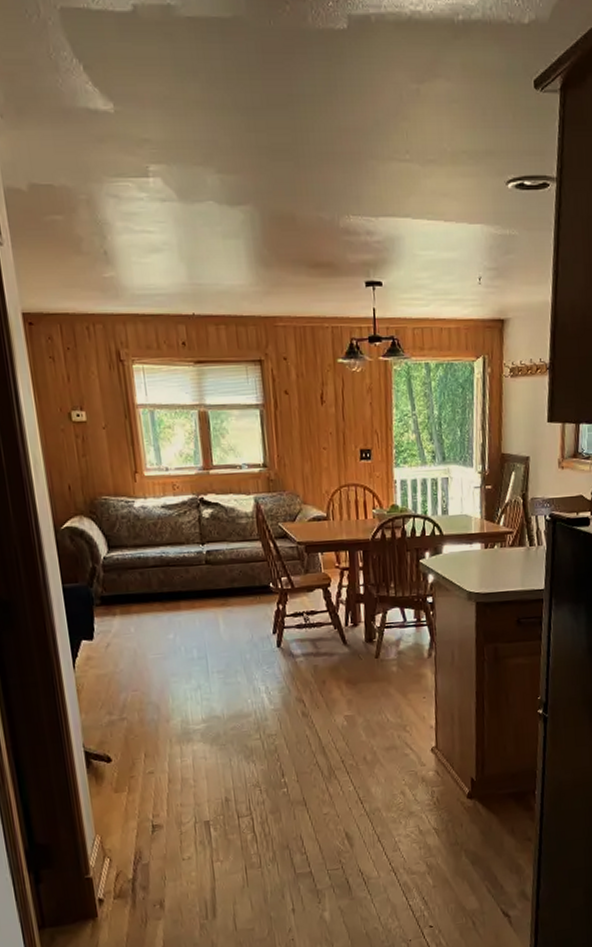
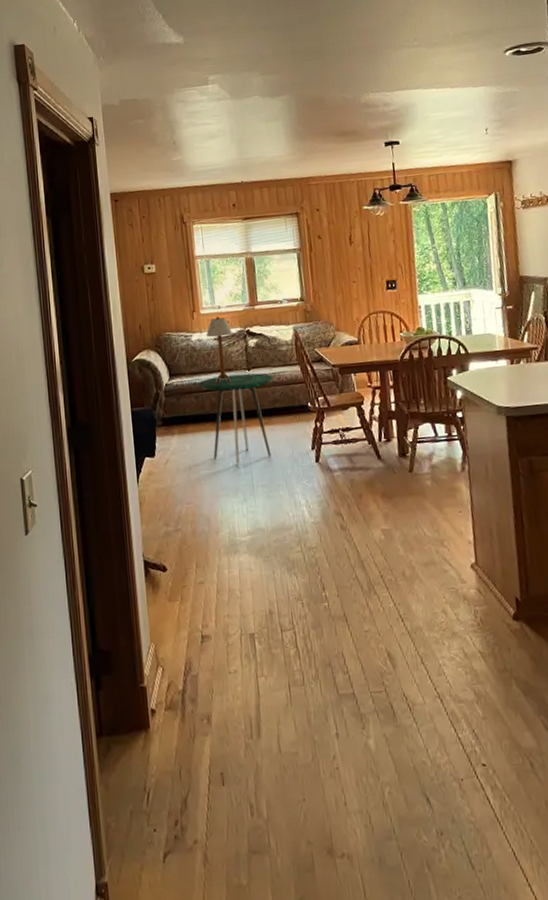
side table: none [143,548,231,649] -> present [198,373,273,465]
table lamp: none [151,480,184,560] -> present [206,317,234,384]

